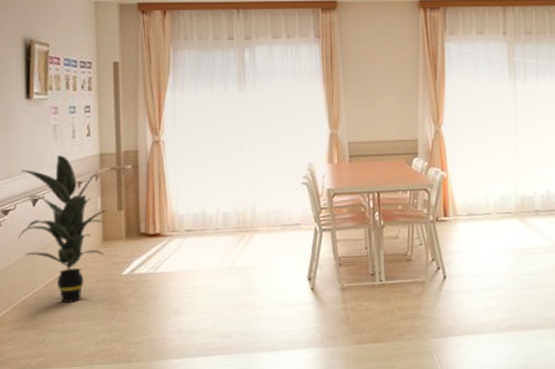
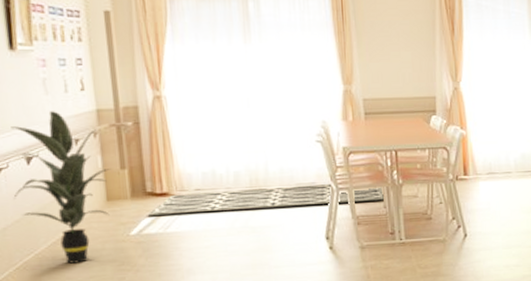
rug: none [141,225,365,256] -> present [148,184,384,216]

